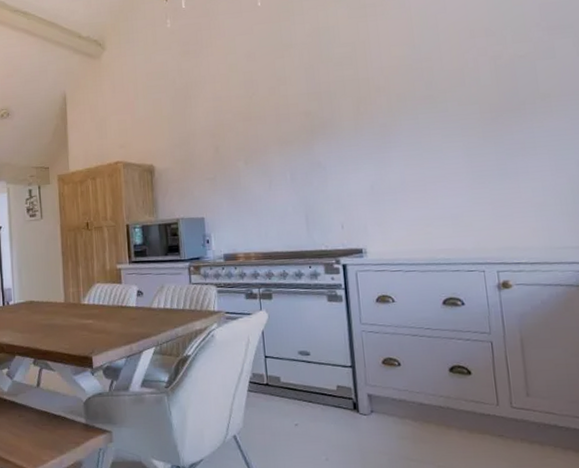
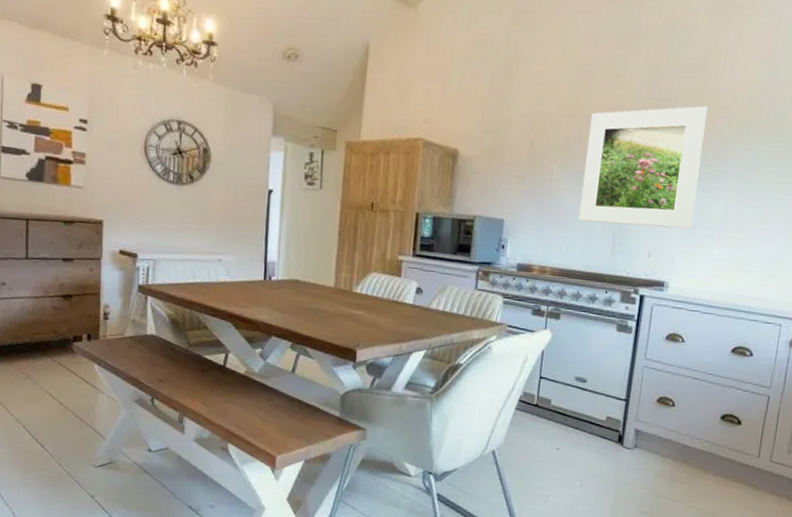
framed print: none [263,89,375,208] -> present [578,105,708,229]

